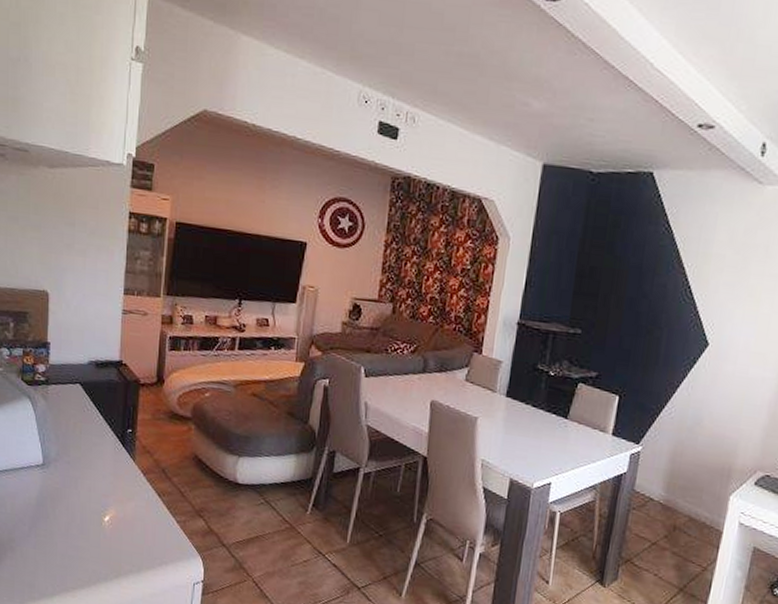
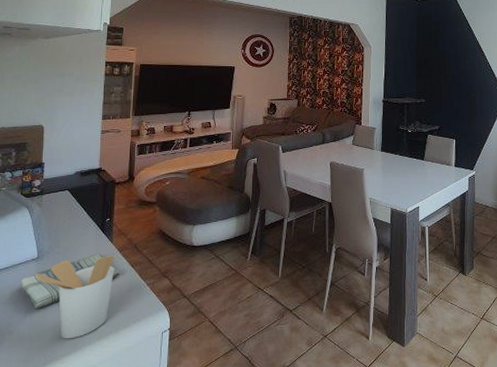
dish towel: none [22,471,143,528] -> present [20,254,120,309]
utensil holder: none [41,473,137,571] -> present [36,256,114,339]

